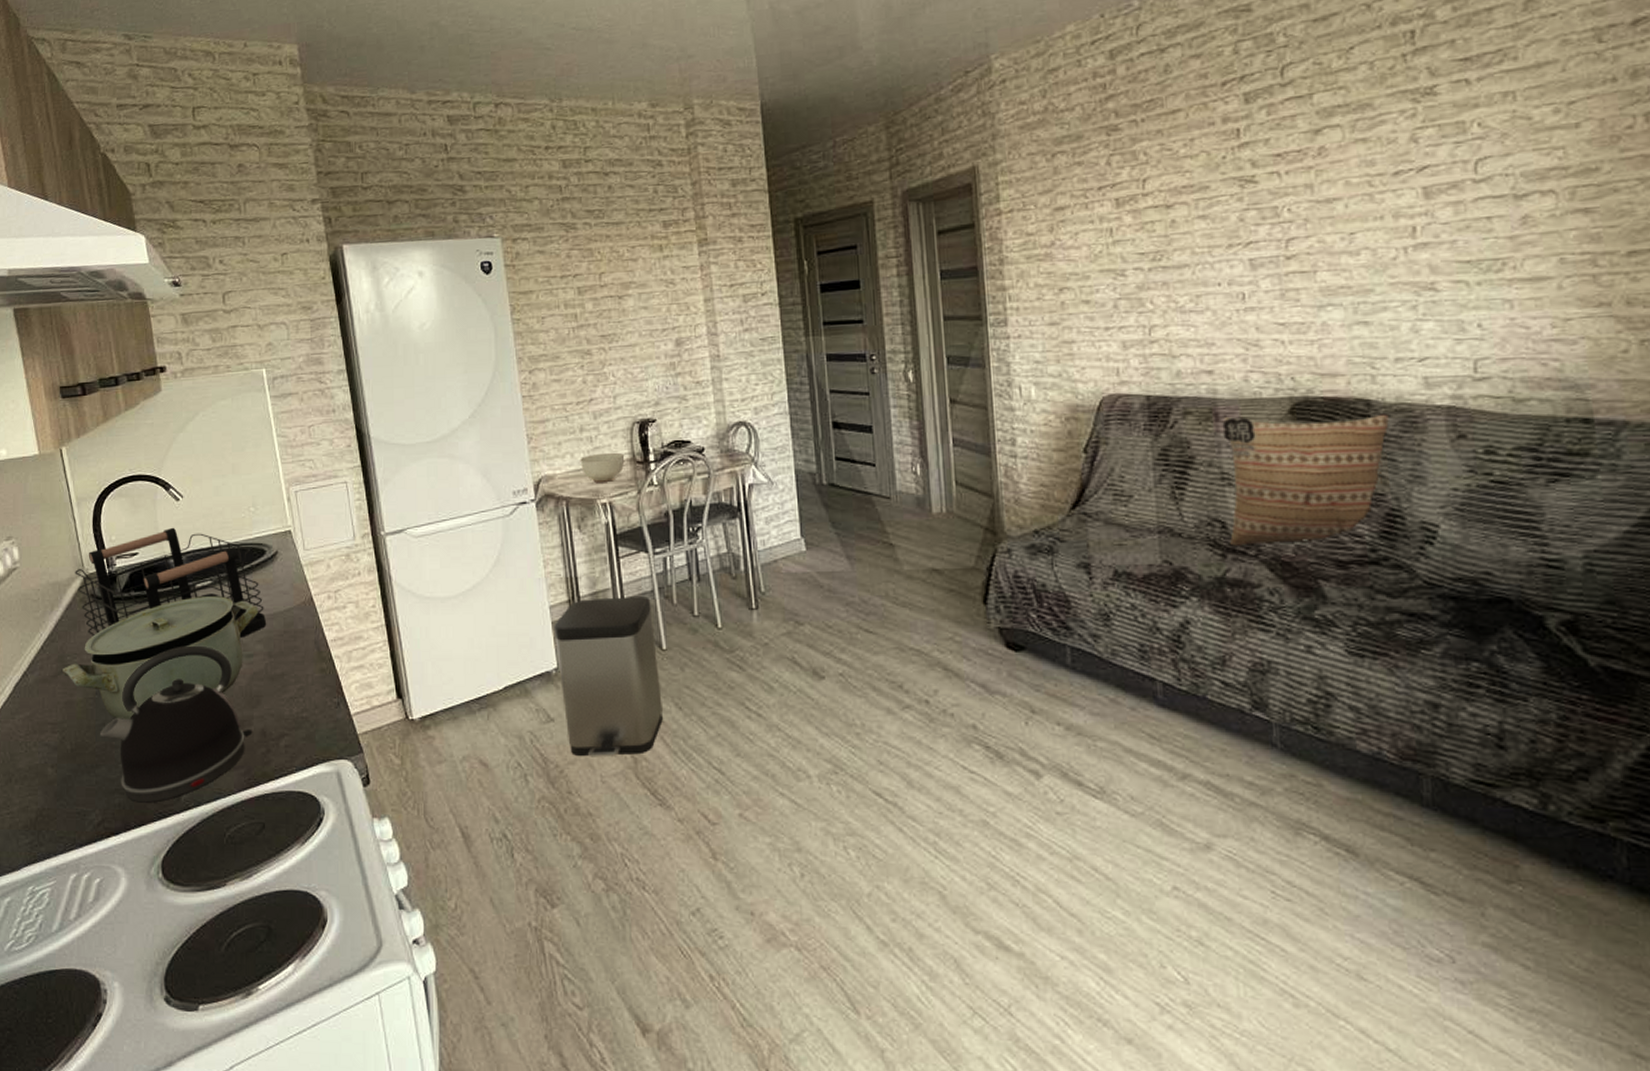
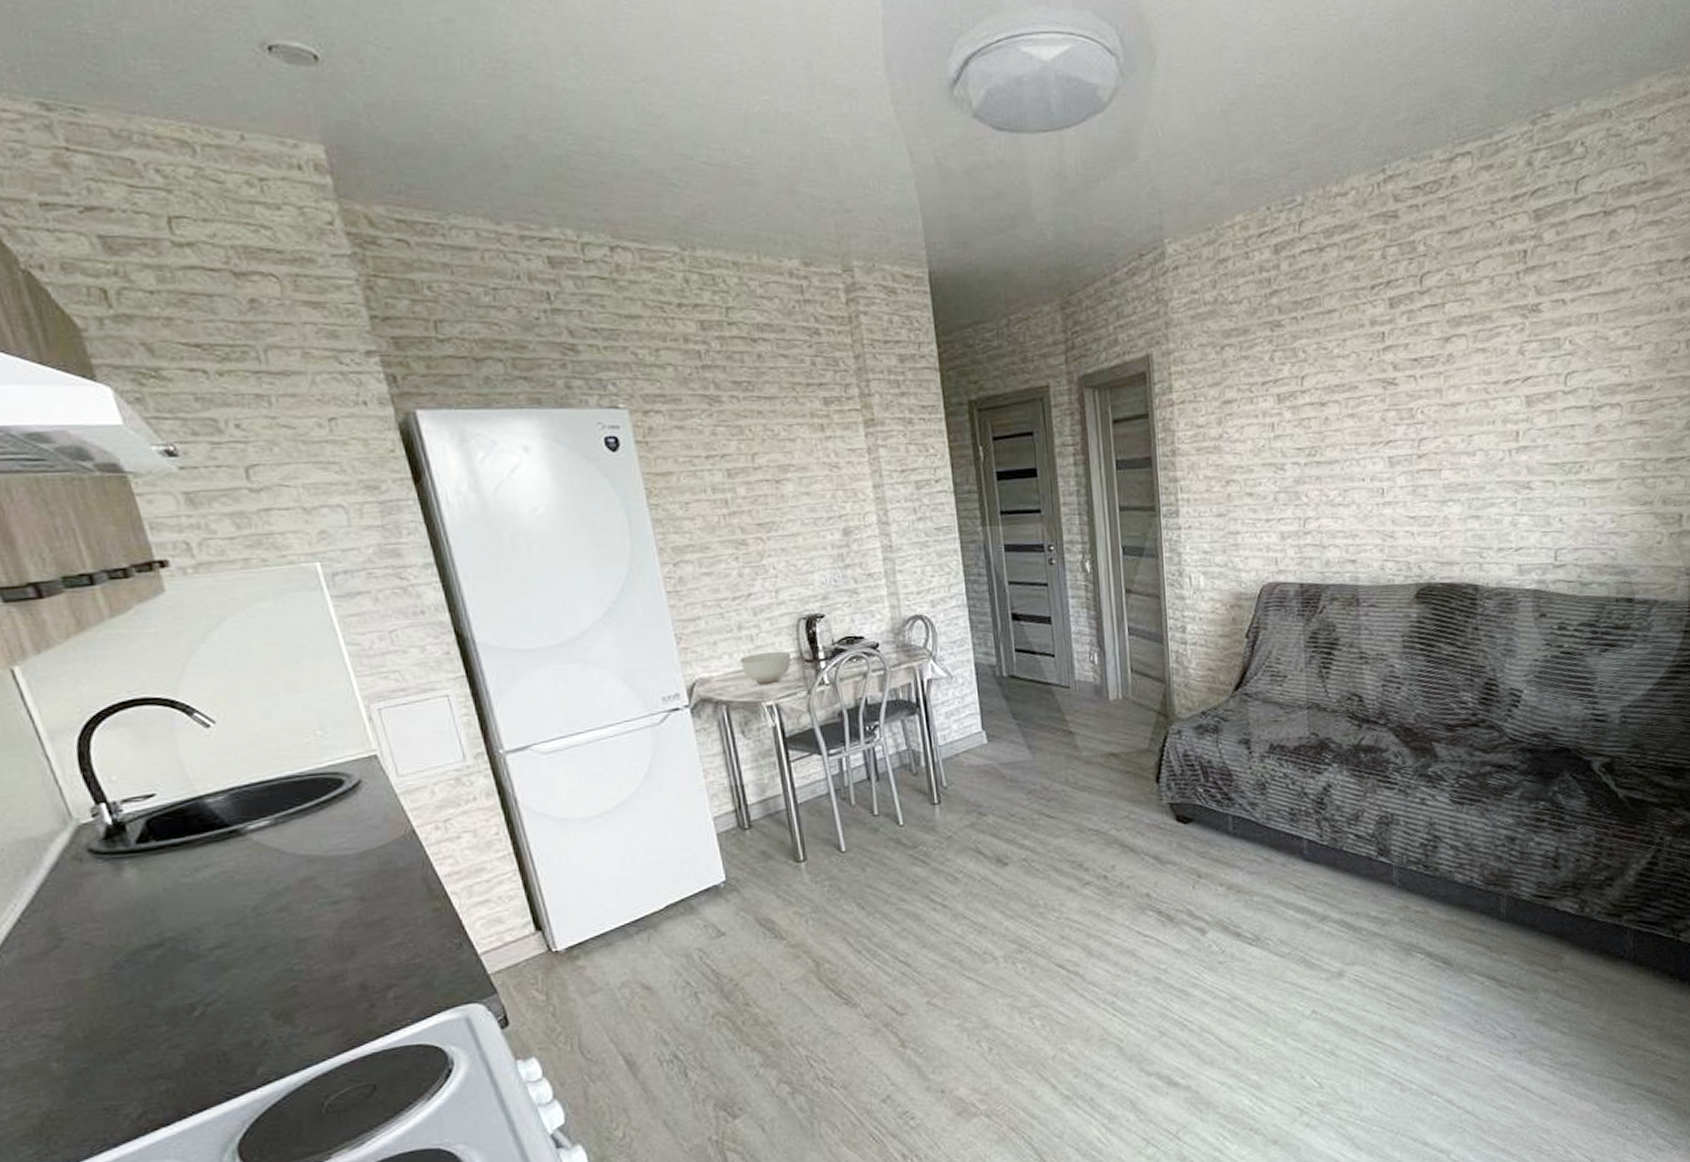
saucepan: present [62,596,259,720] -> none [56,837,342,995]
dish rack: present [75,527,267,638] -> none [58,759,355,901]
kettle: present [100,645,253,803] -> none [126,896,349,1086]
pedal bin: present [553,596,663,757] -> none [718,800,845,967]
cushion: present [1222,414,1394,554] -> none [1362,597,1491,717]

